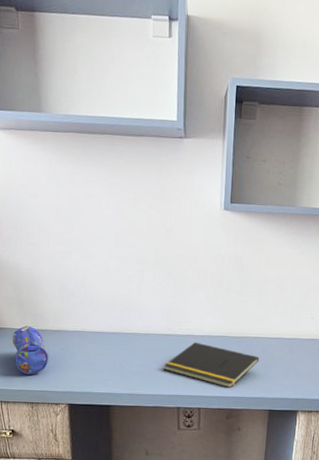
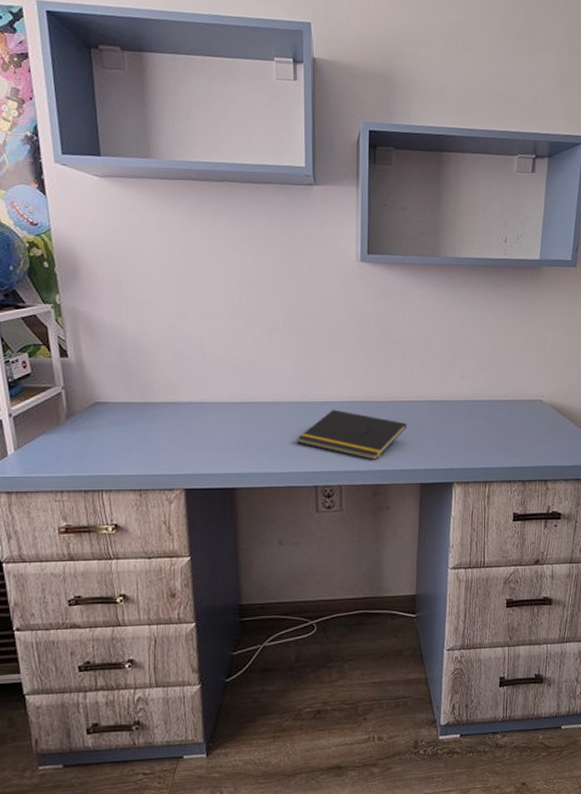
pencil case: present [12,325,49,375] -> none [115,398,161,456]

